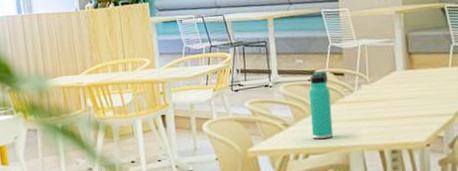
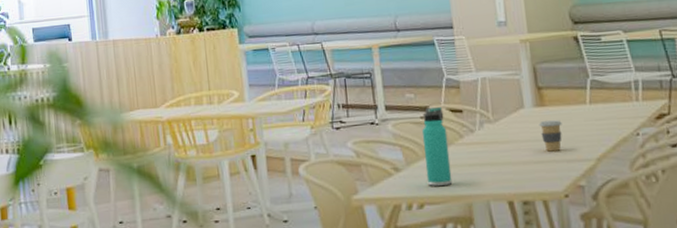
coffee cup: none [408,81,428,108] -> present [538,120,562,152]

